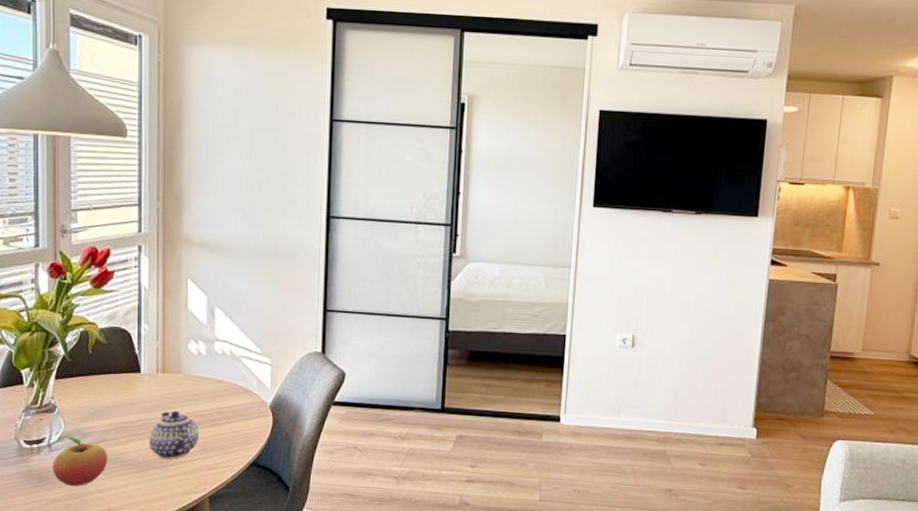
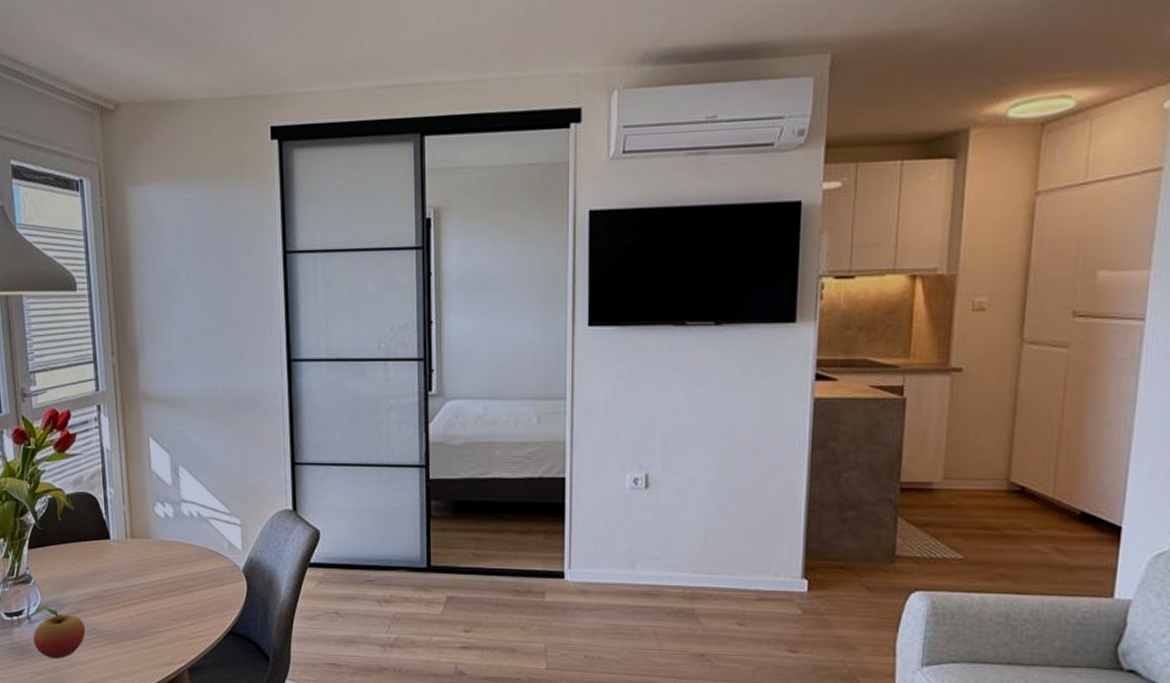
teapot: present [148,410,200,460] -> none [123,578,174,630]

